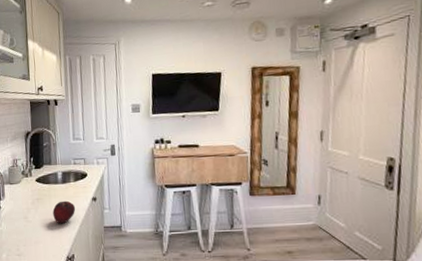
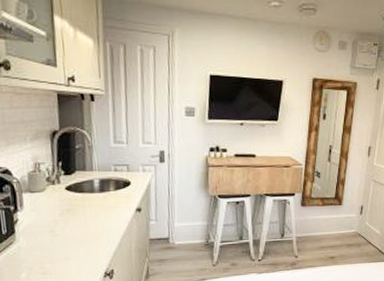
fruit: present [53,200,76,223] -> none [87,211,116,237]

